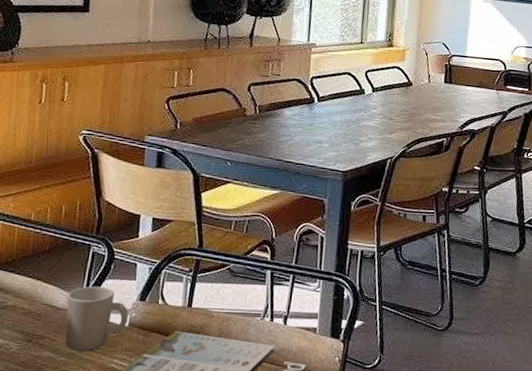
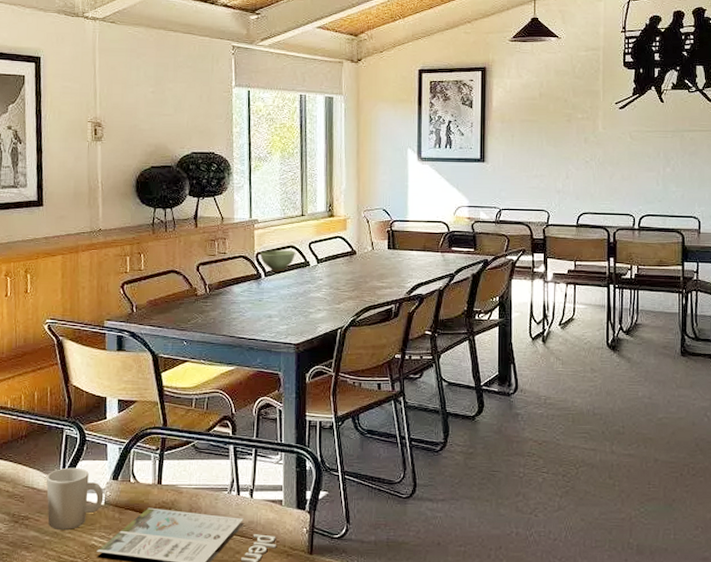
bowl: none [314,75,351,98] -> present [259,250,295,271]

